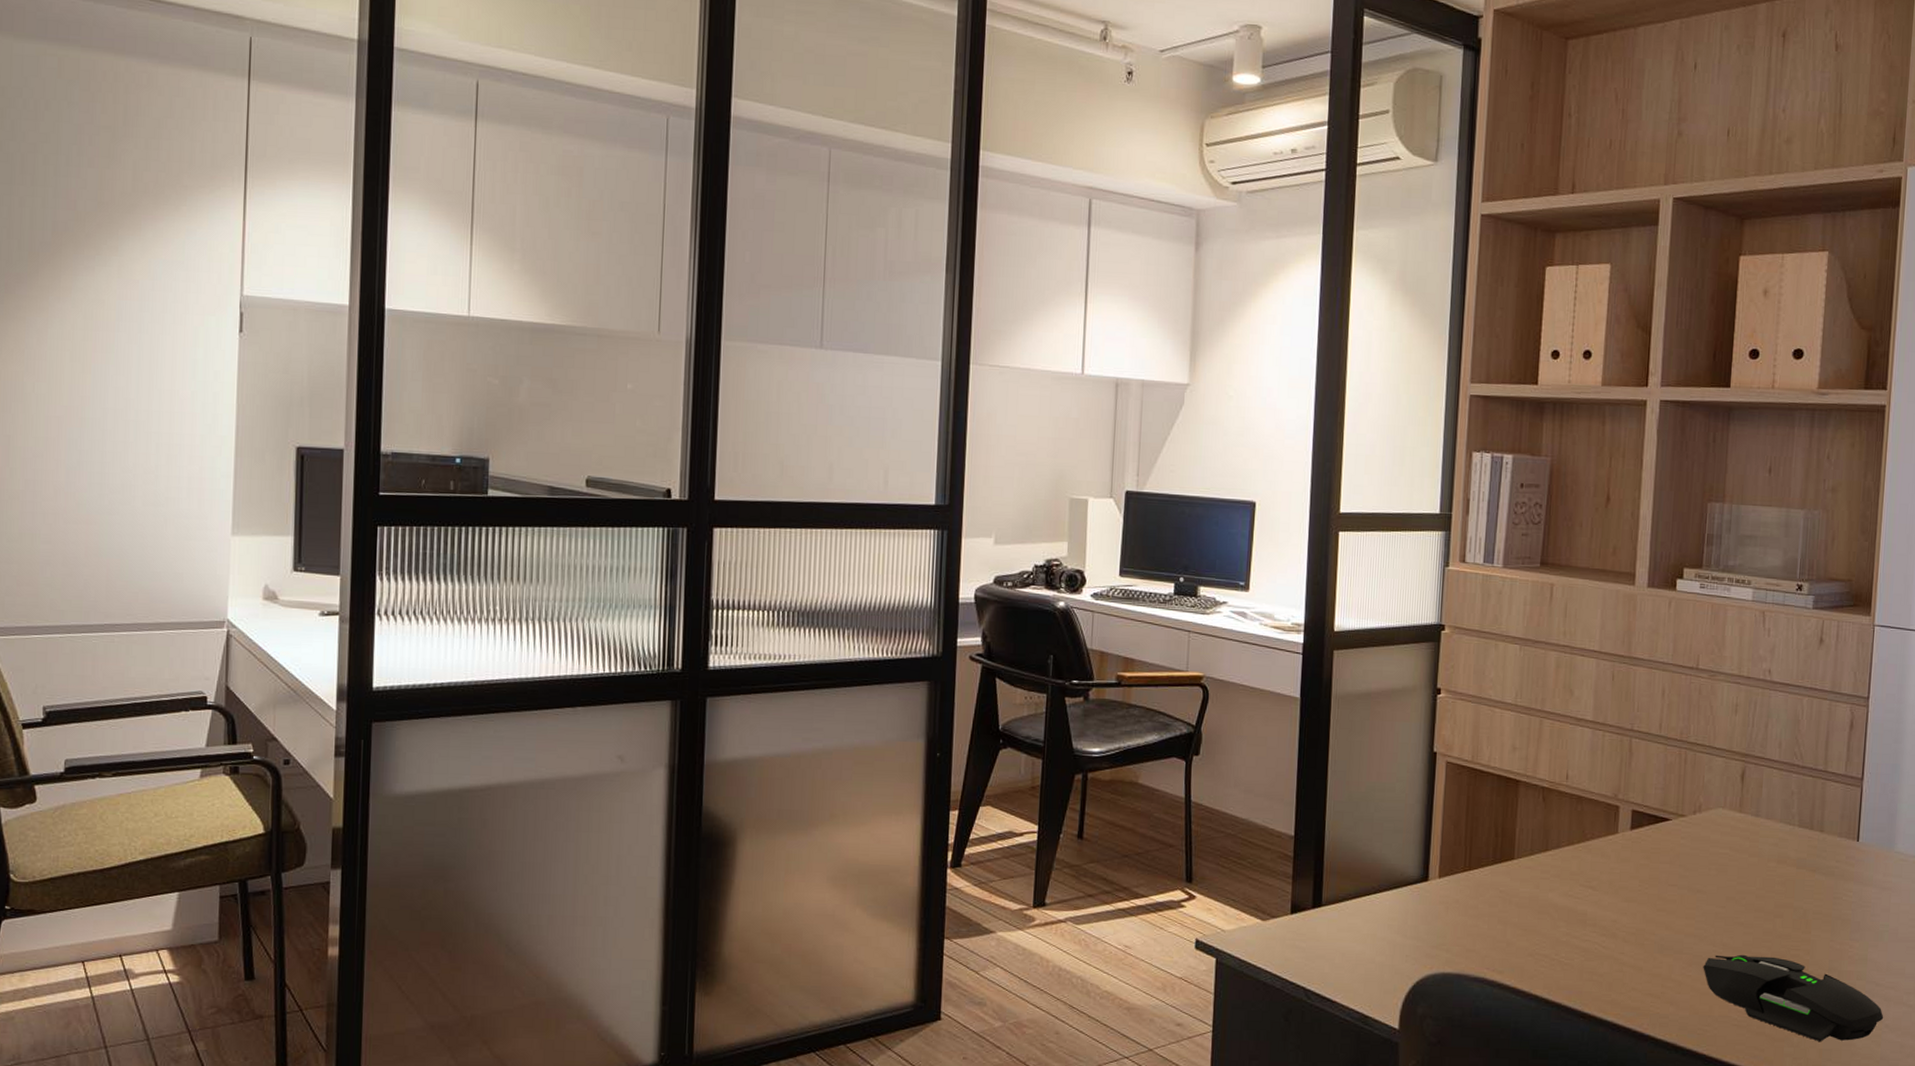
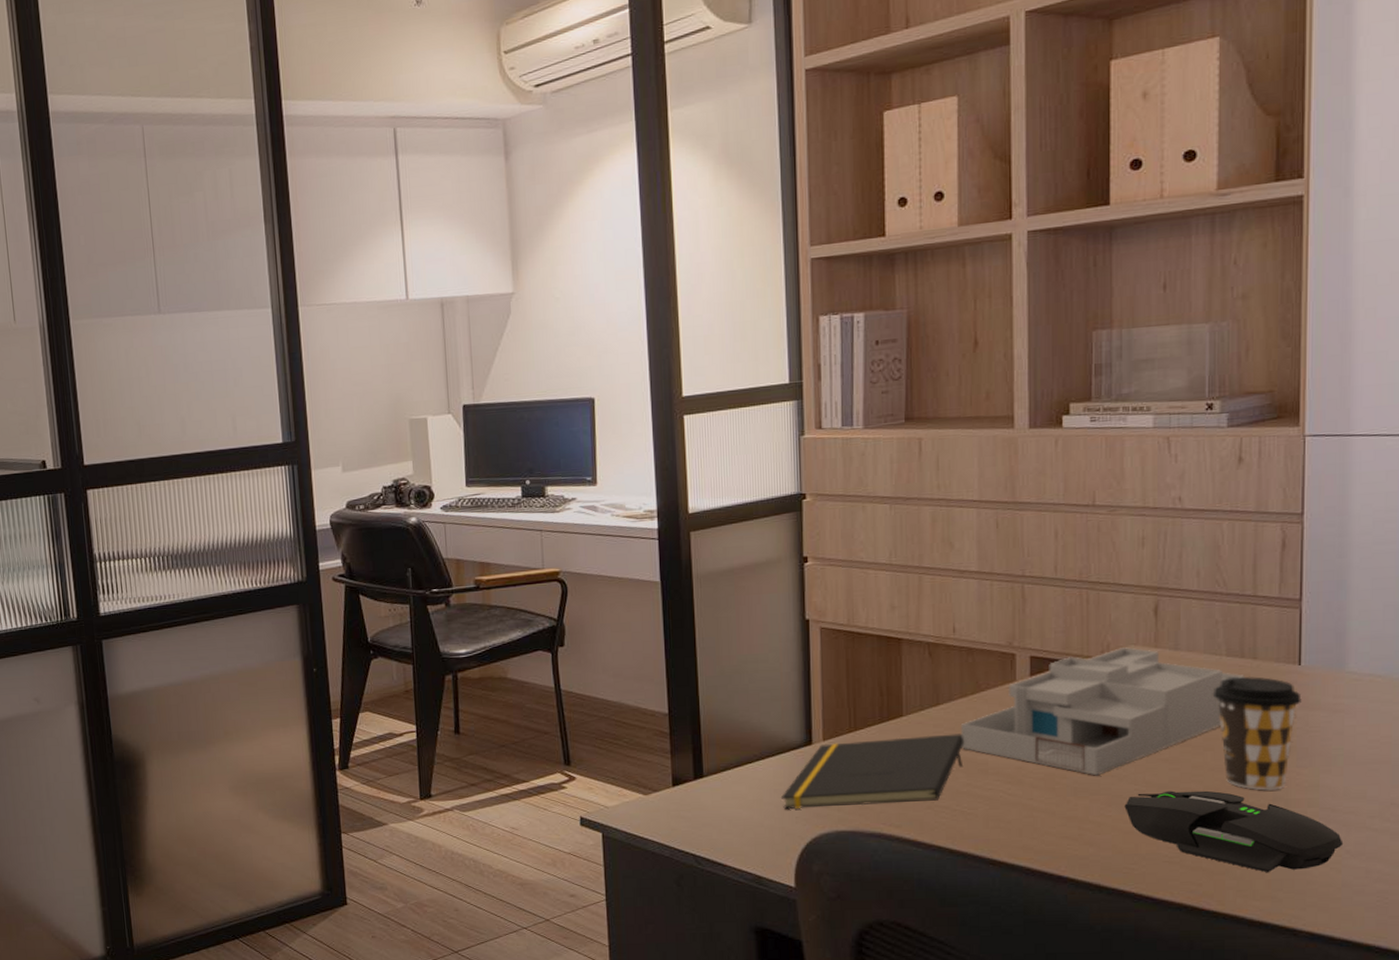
notepad: none [1394,881,1568,948] -> present [781,733,965,809]
desk organizer: none [1564,809,1812,935] -> present [960,647,1244,776]
coffee cup: none [1784,848,1858,961] -> present [1212,677,1302,791]

